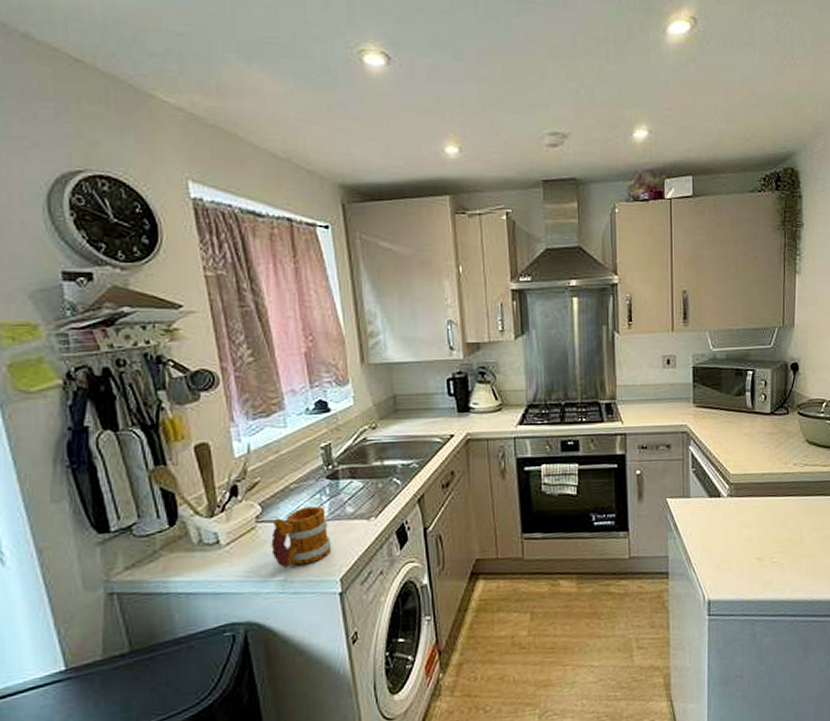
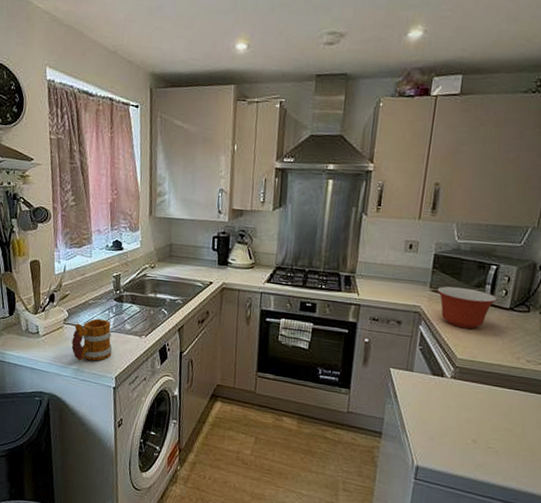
mixing bowl: none [700,398,758,442] -> present [437,286,497,329]

